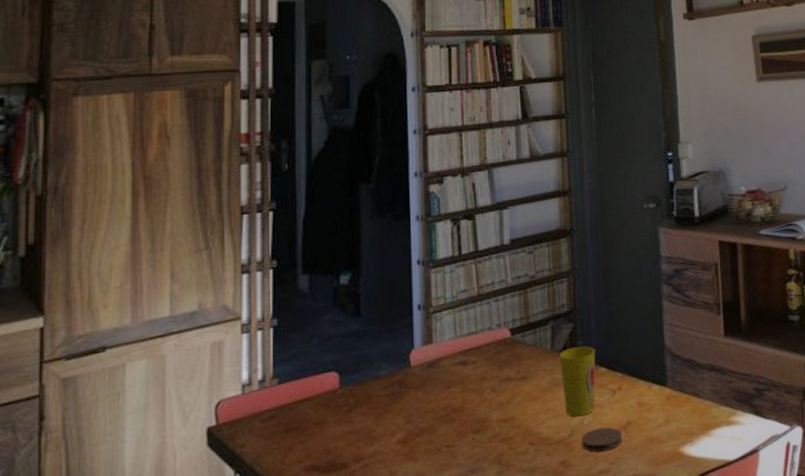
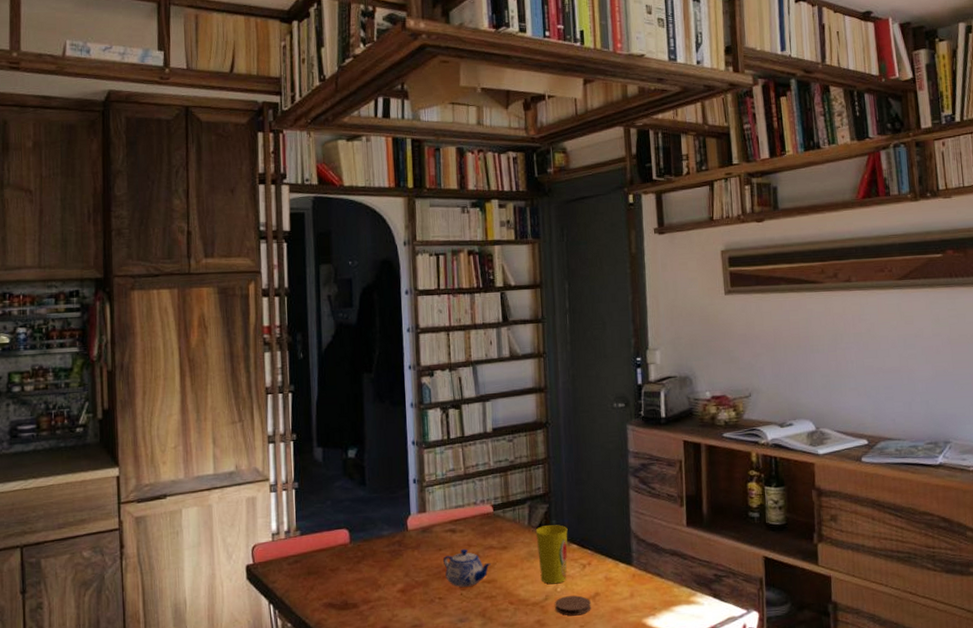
teapot: none [452,383,508,431] -> present [443,548,491,587]

